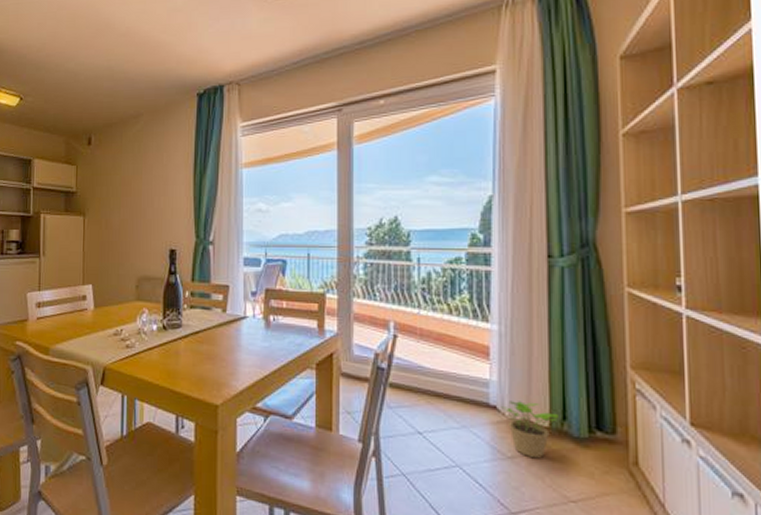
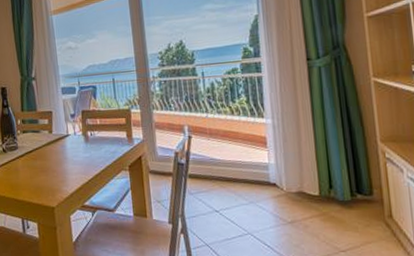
potted plant: present [501,400,558,459] -> none [280,177,326,221]

